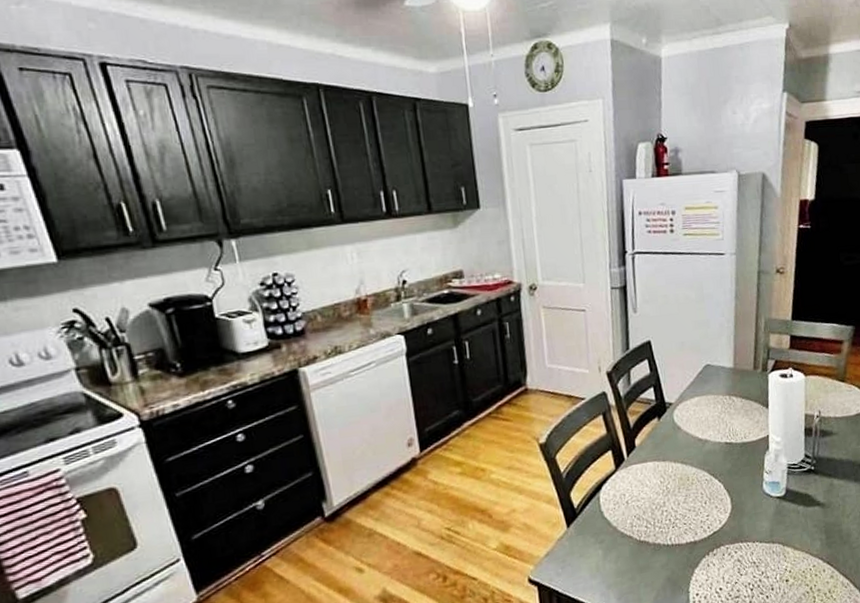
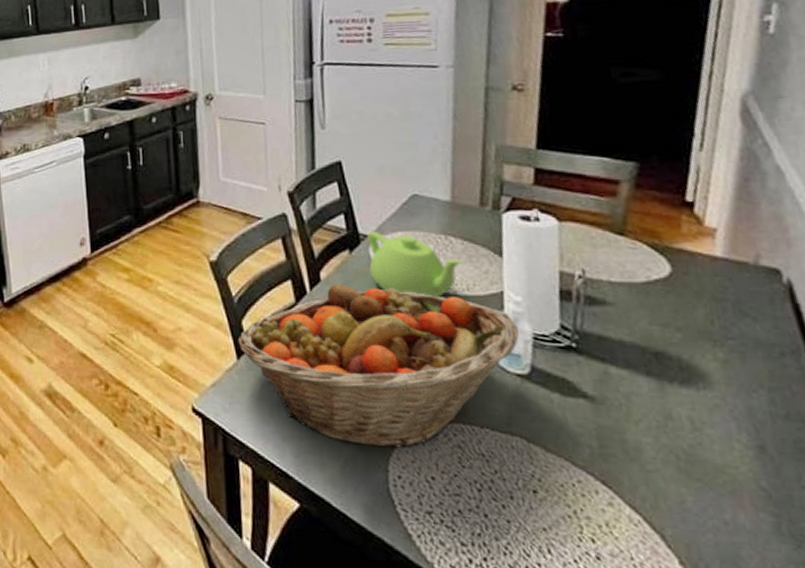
fruit basket: none [567,444,779,578] -> present [237,284,519,448]
teapot: none [672,398,742,448] -> present [367,230,463,297]

